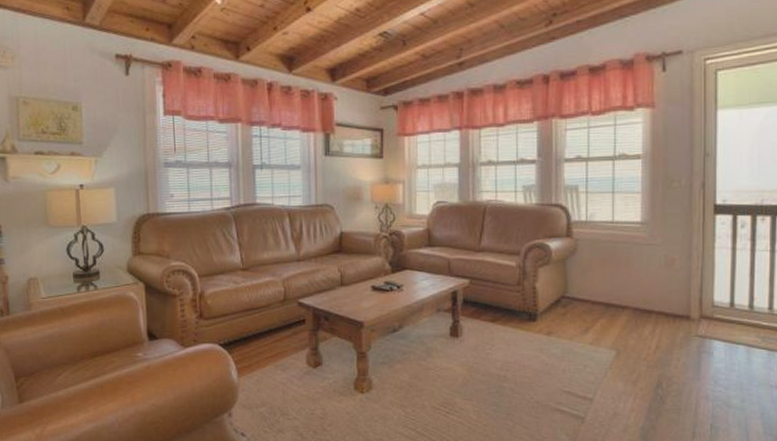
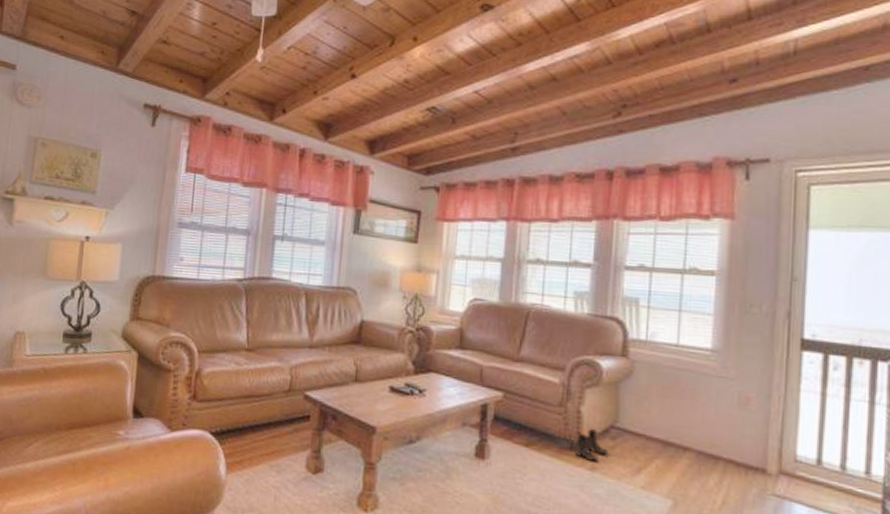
boots: none [533,300,561,327] -> present [574,427,609,461]

